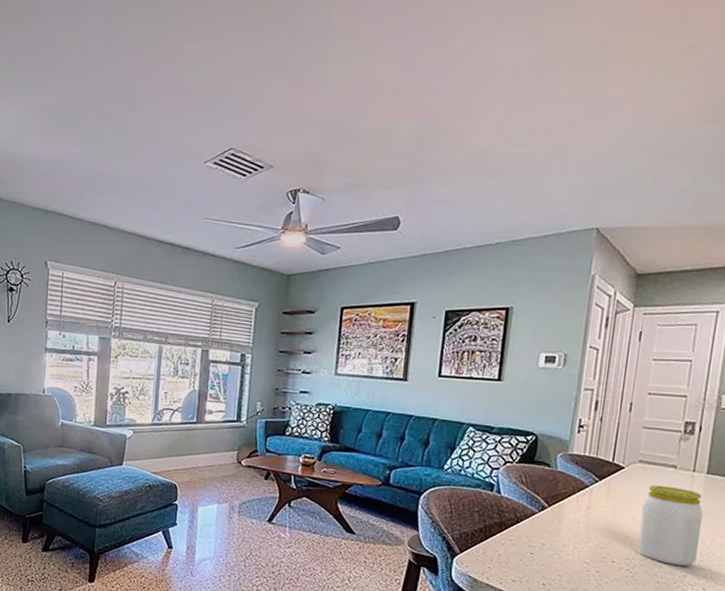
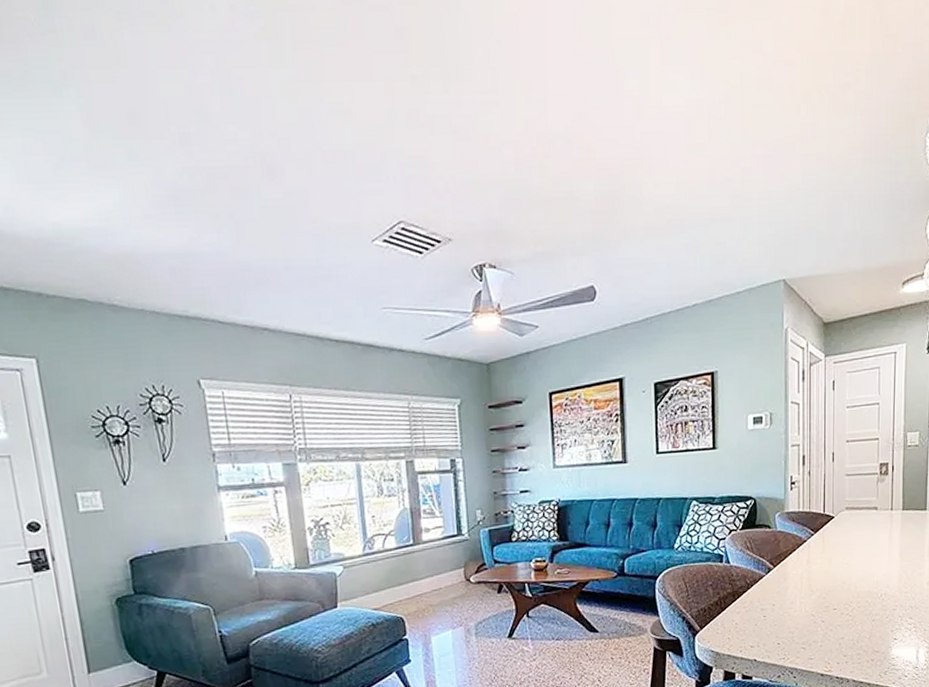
jar: present [637,484,703,566] -> none [853,527,903,602]

